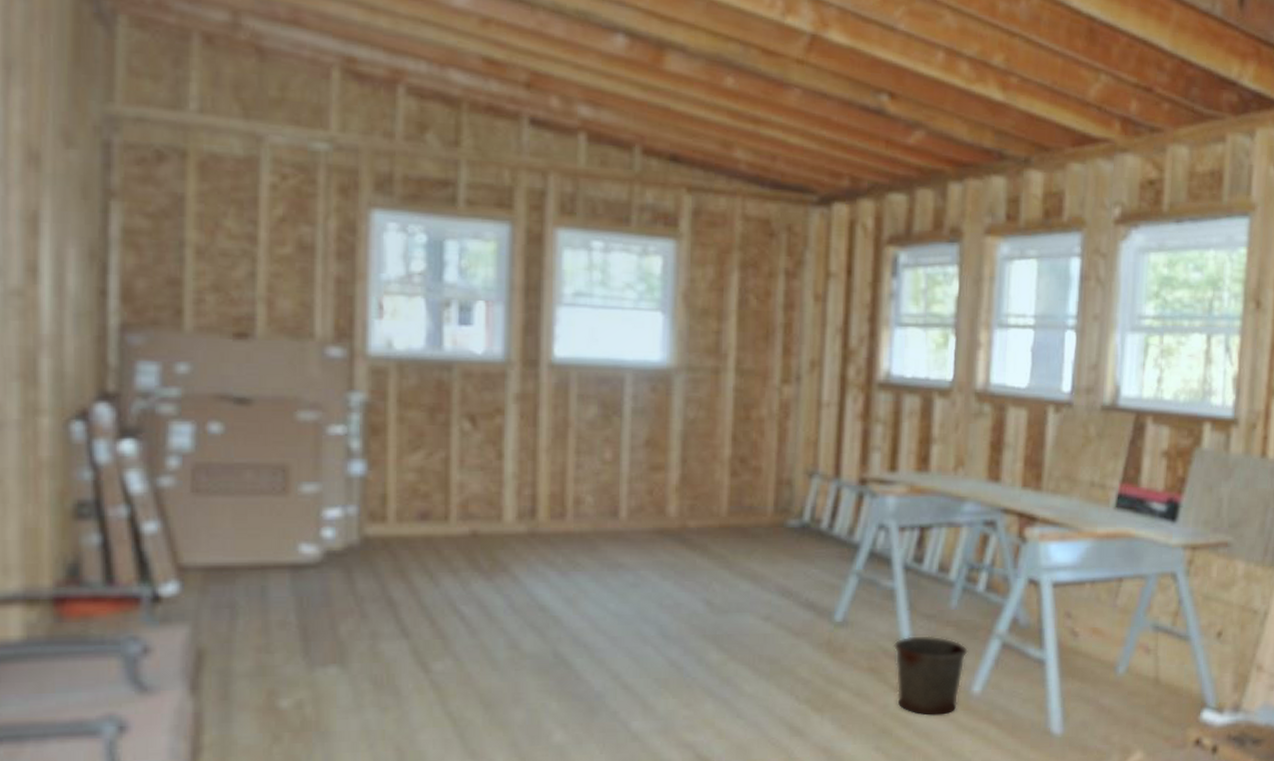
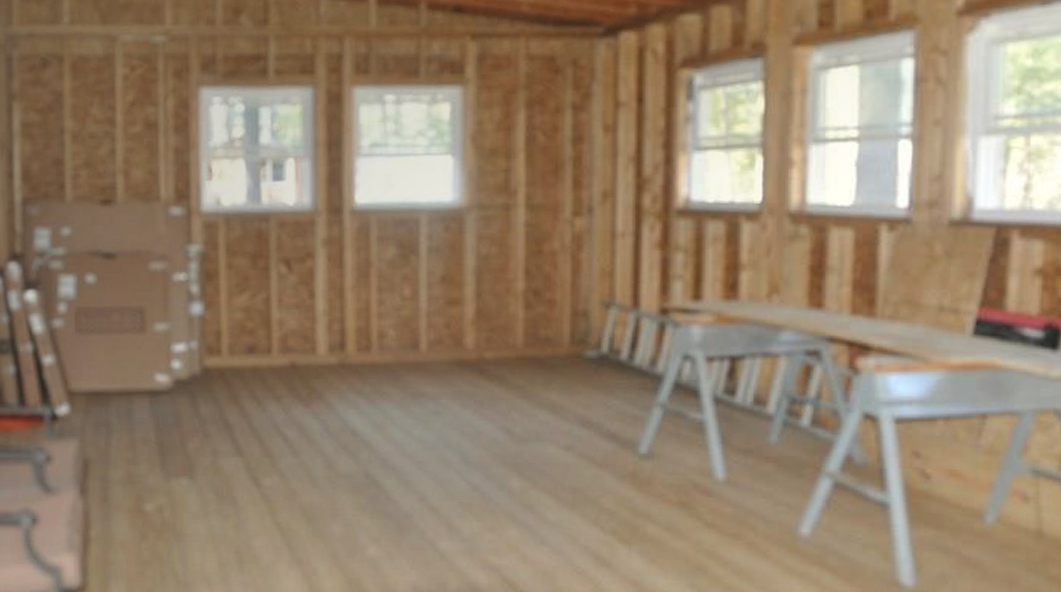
bucket: present [893,634,968,717] -> none [704,470,793,557]

